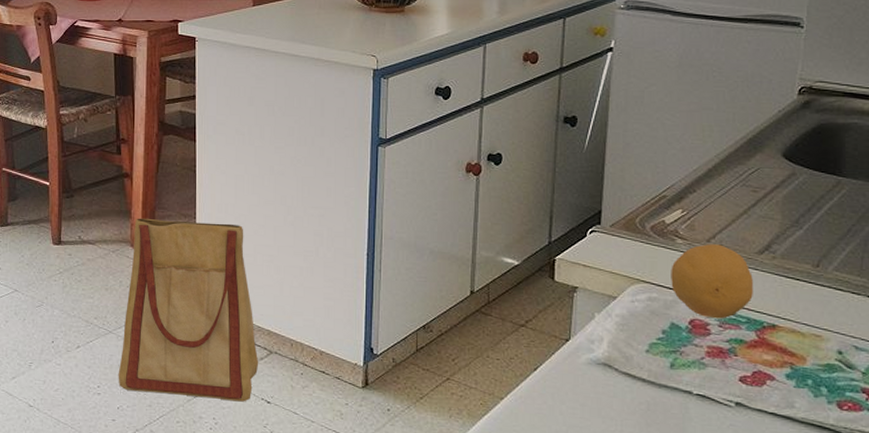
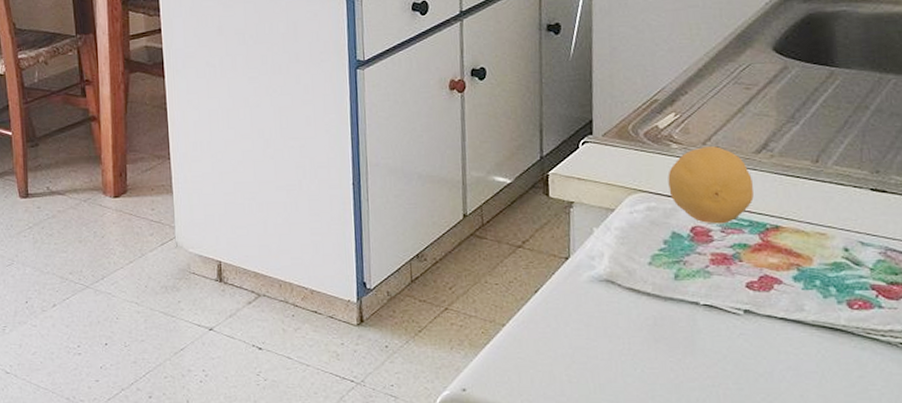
shopping bag: present [118,218,259,402] -> none [98,162,247,350]

